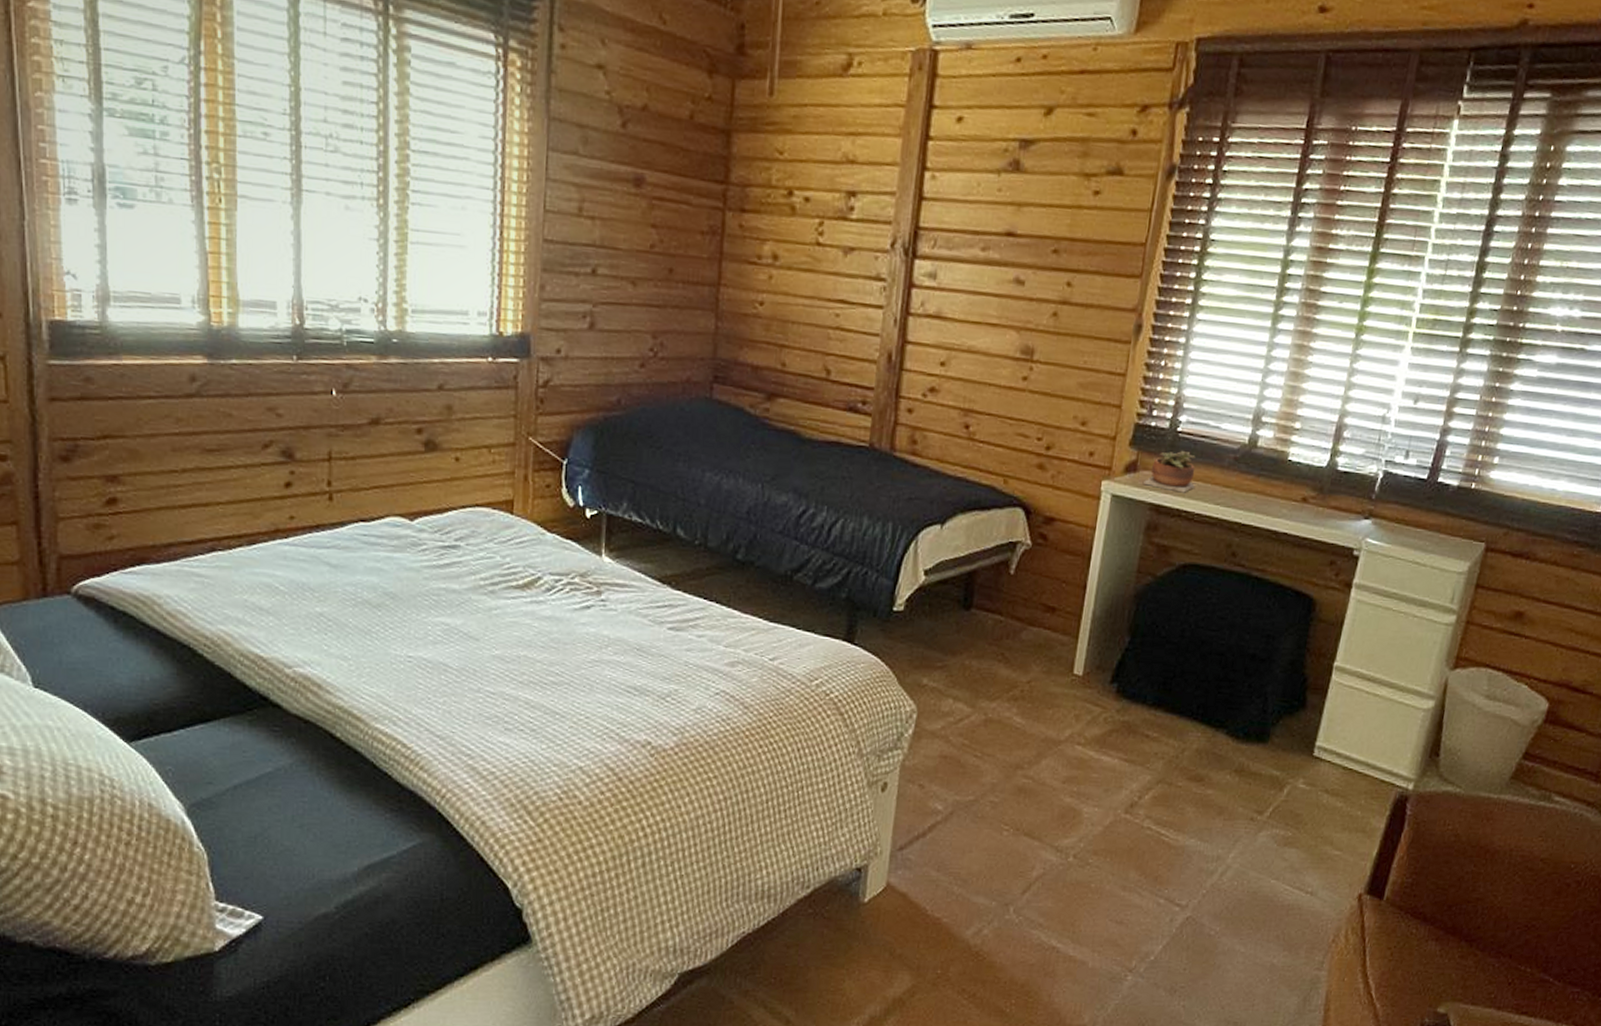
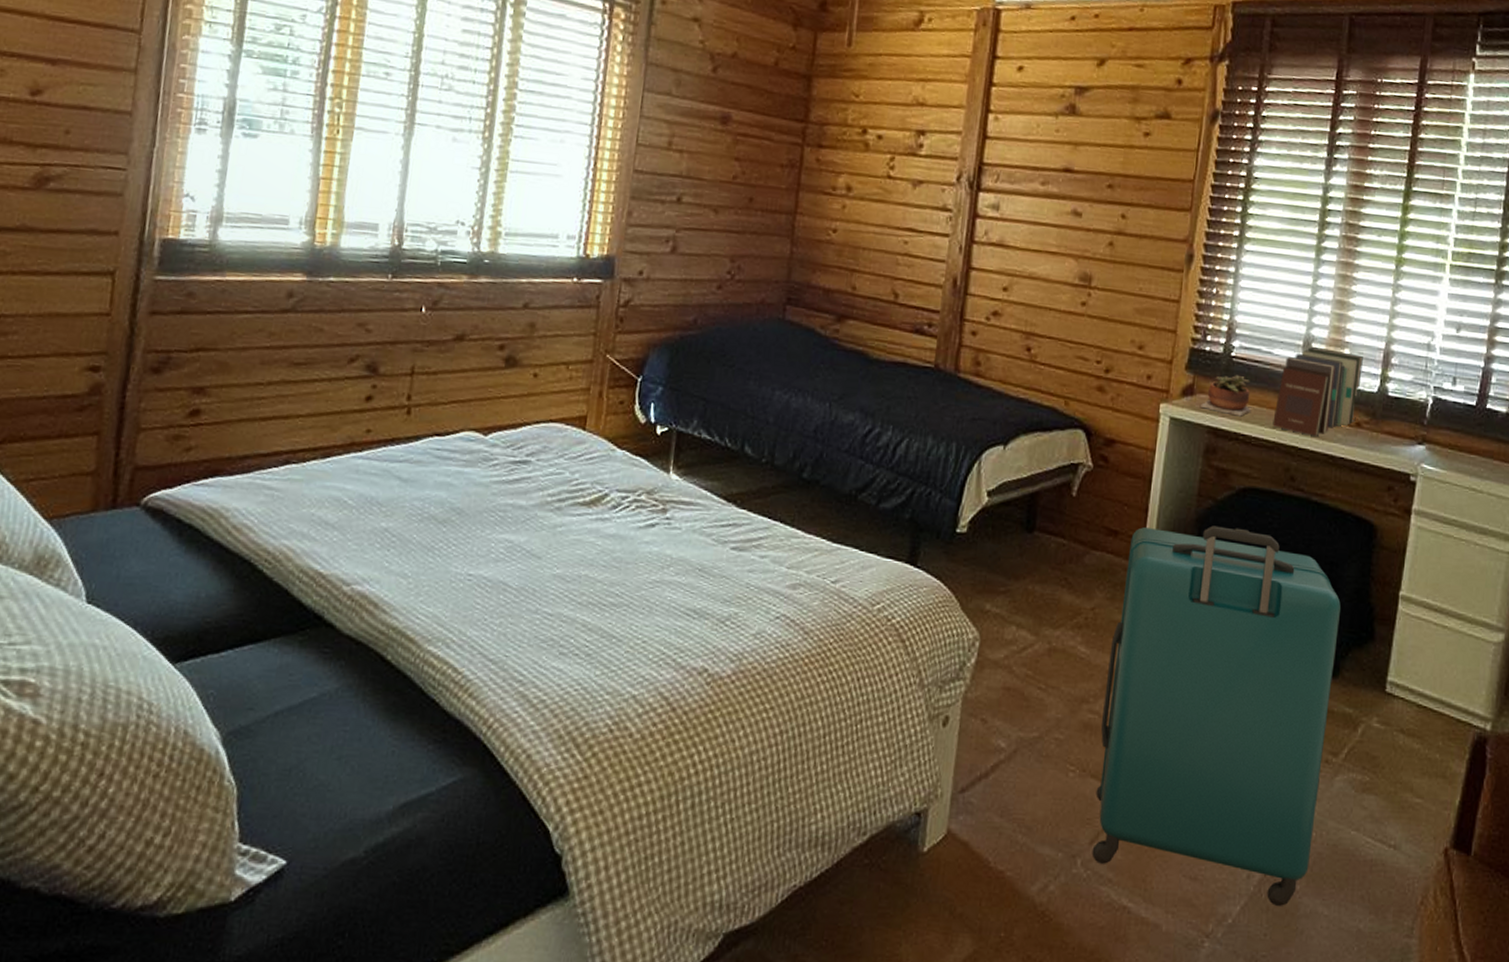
suitcase: none [1024,601,1275,945] -> present [1092,525,1341,906]
books: none [1216,421,1314,512] -> present [1272,347,1363,436]

